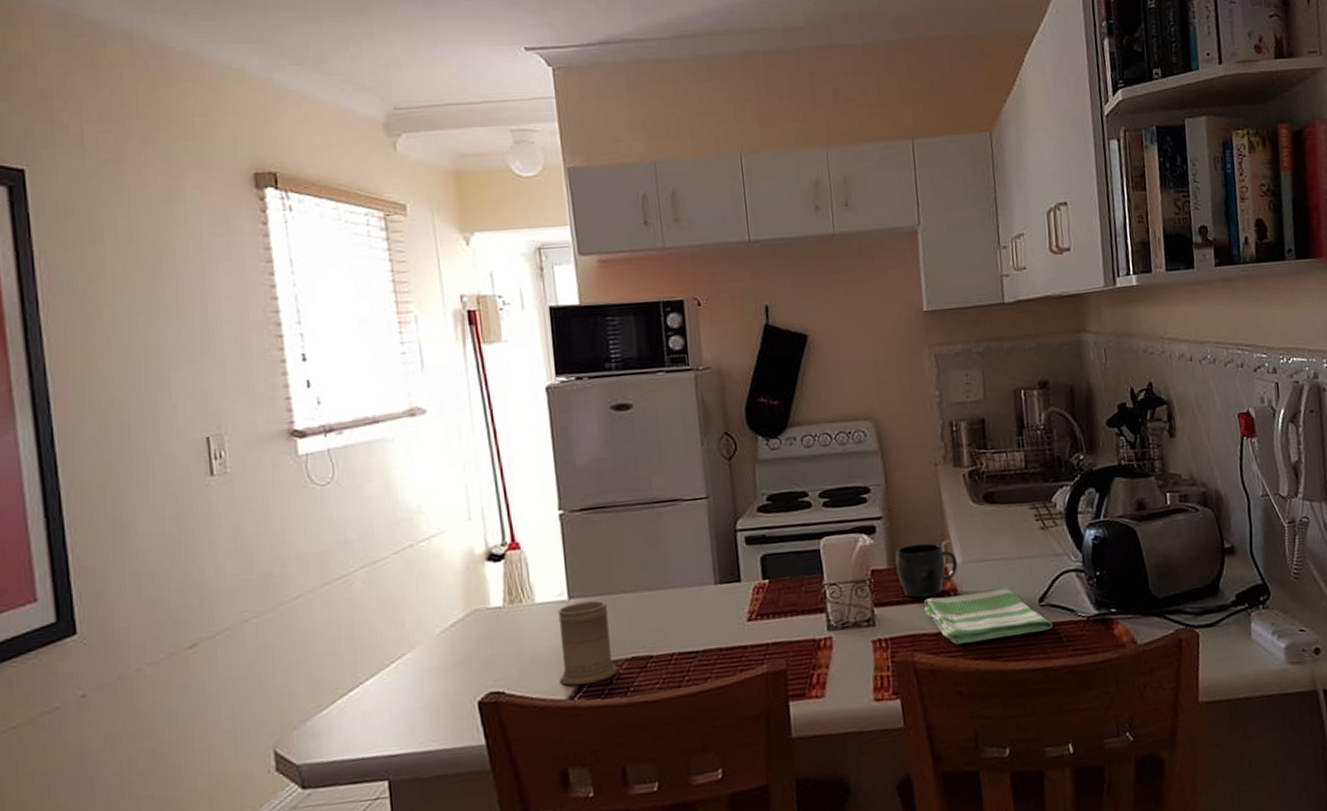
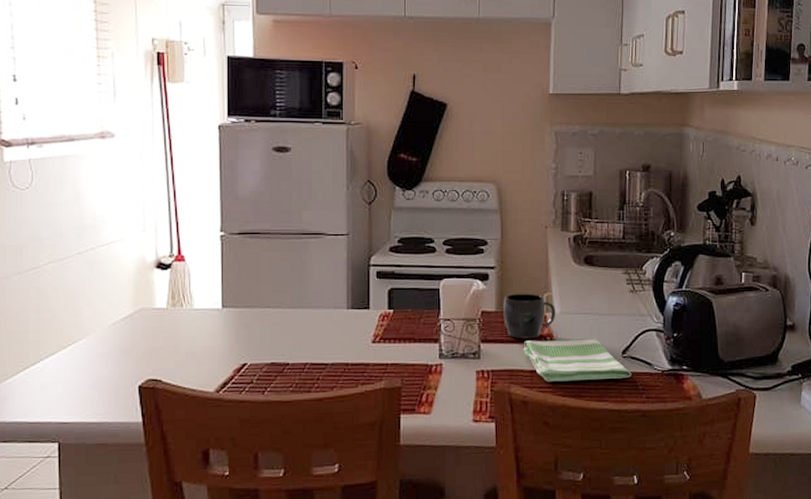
mug: present [558,600,619,686] -> none [208,311,259,381]

